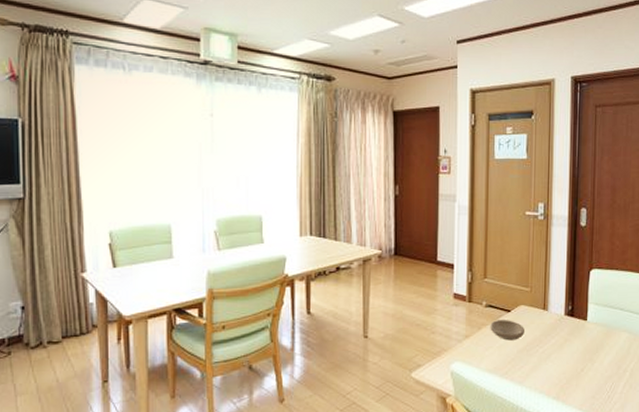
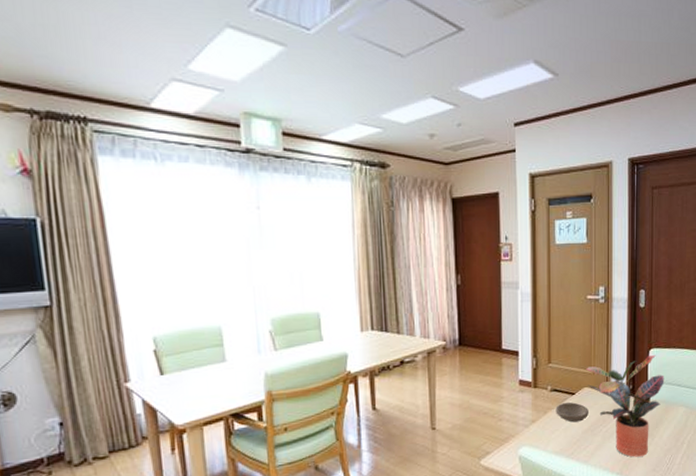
potted plant: none [523,275,606,382] -> present [586,354,665,457]

